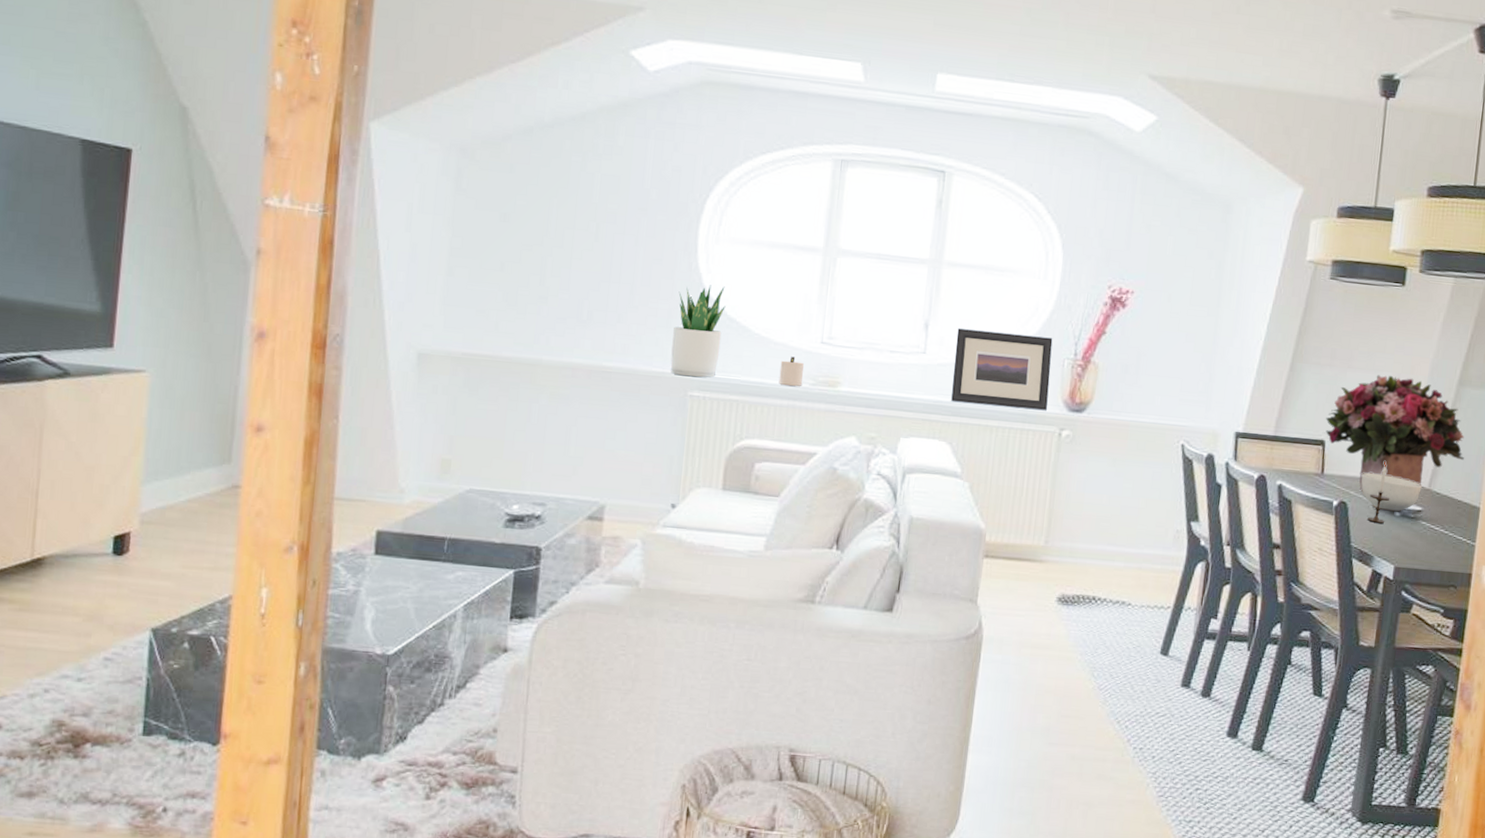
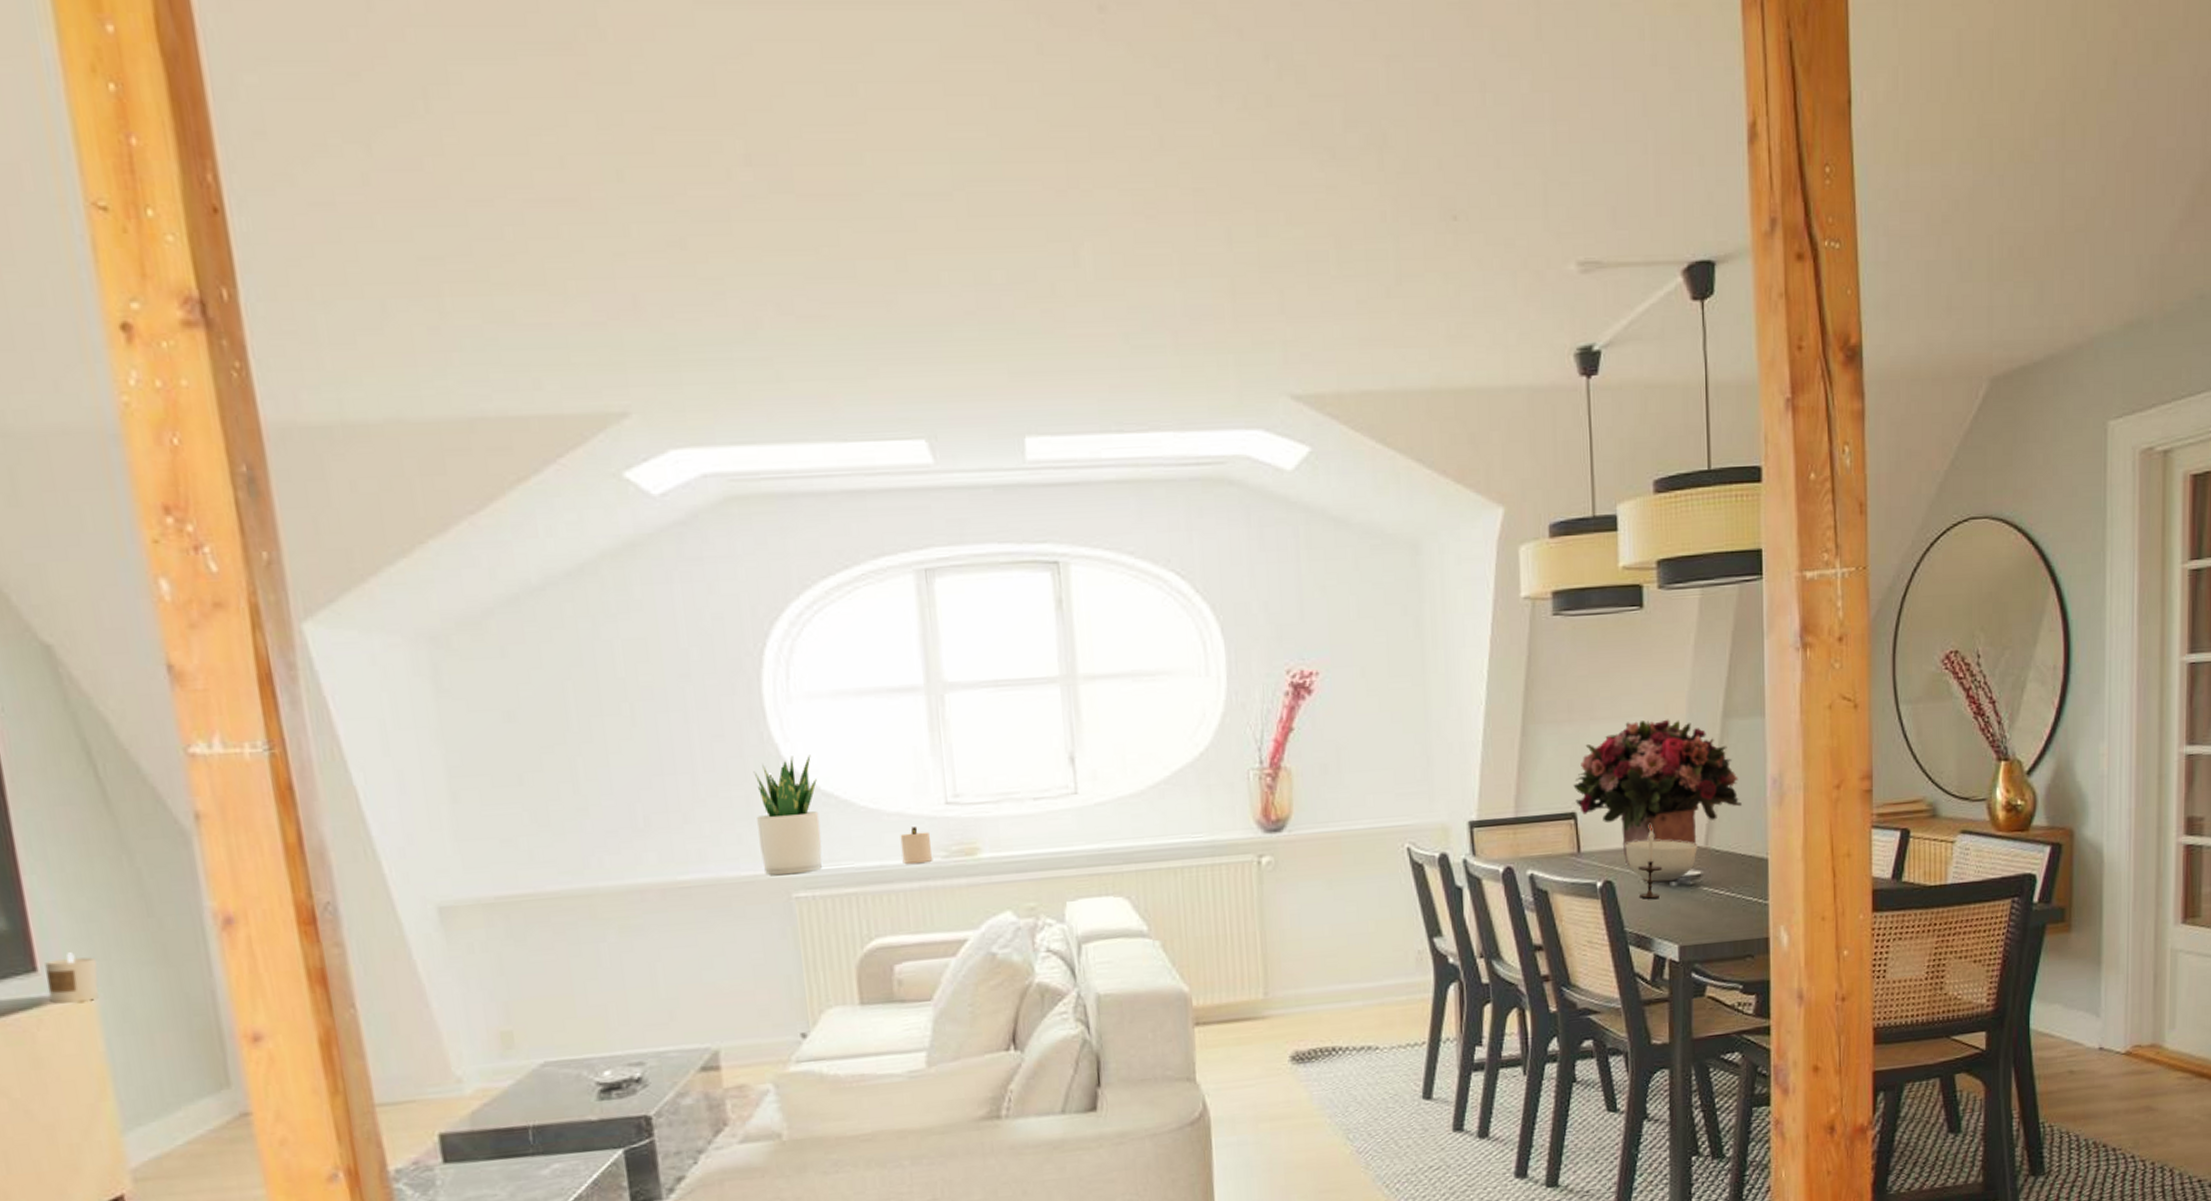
candle: none [116,337,159,378] -> present [45,952,99,1004]
picture frame: present [951,328,1053,411] -> none [1111,747,1238,847]

